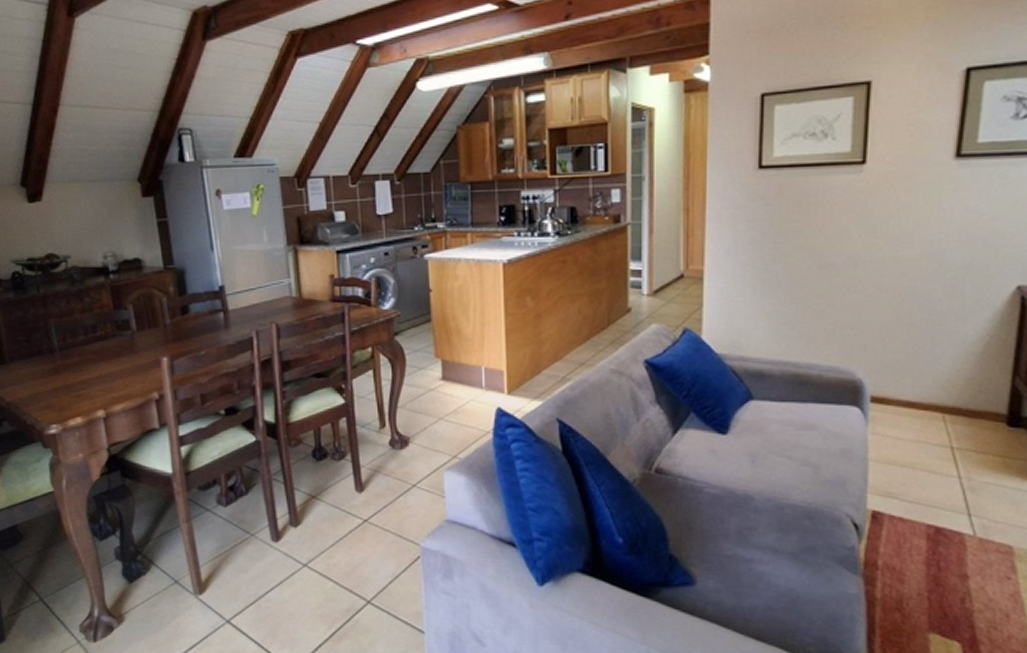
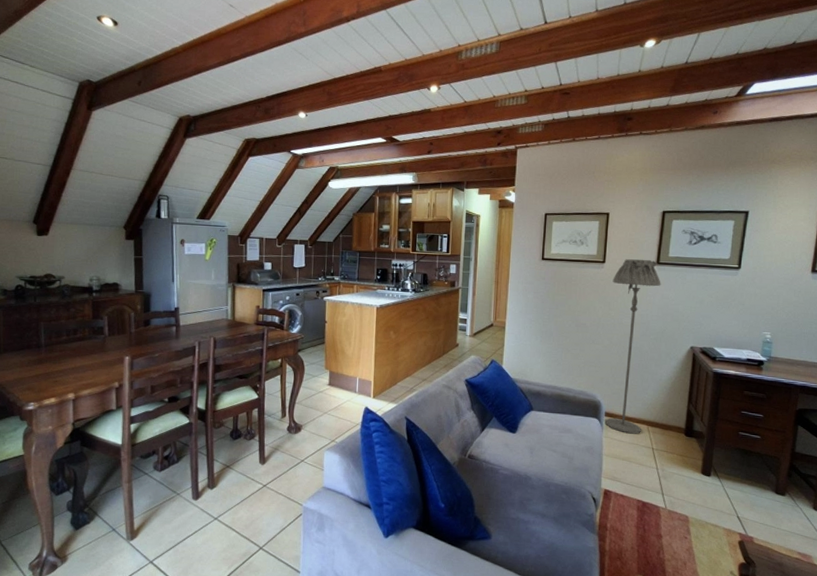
floor lamp: none [870,150,964,427] -> present [605,259,661,434]

